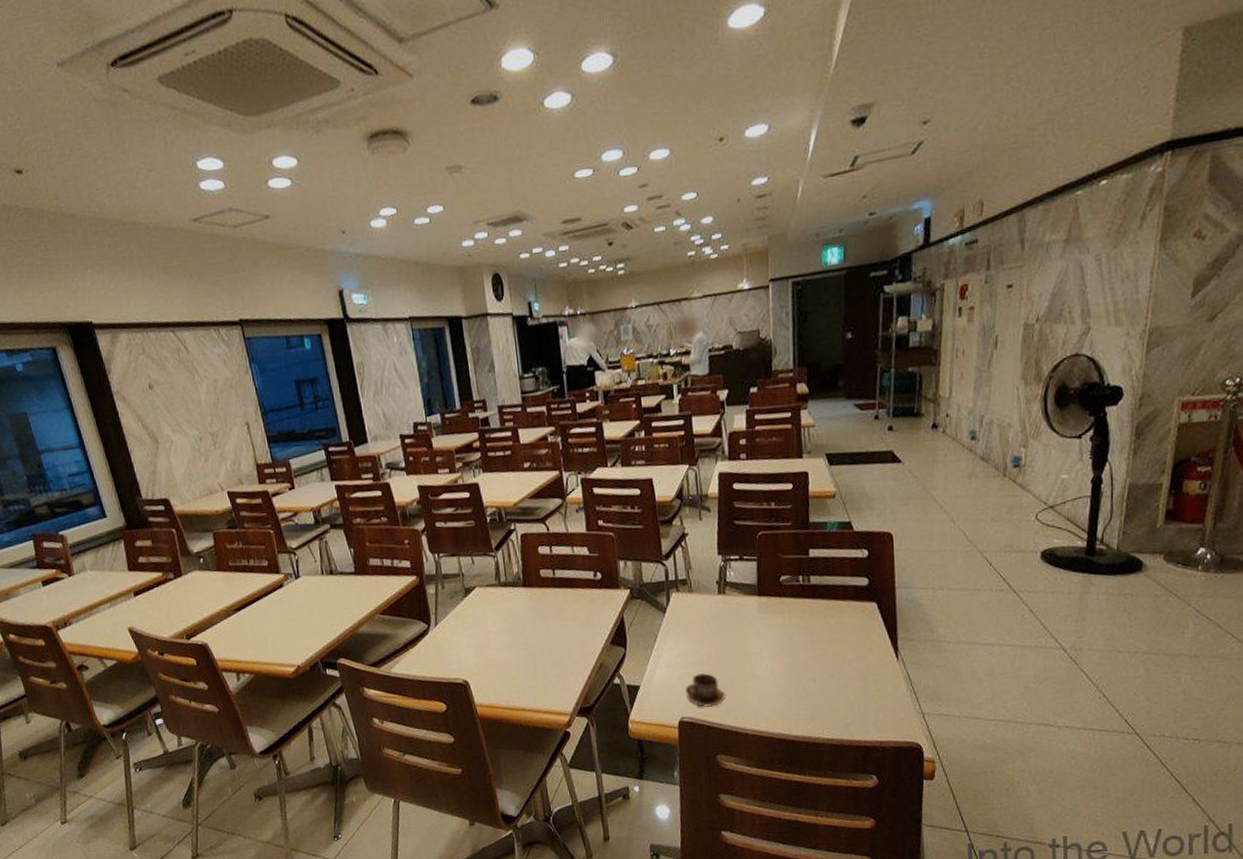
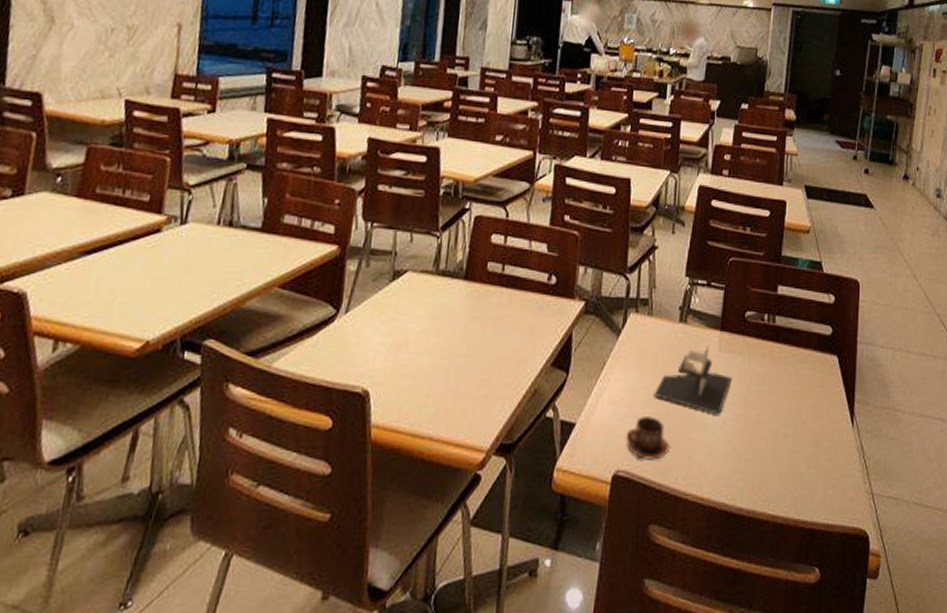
napkin holder: none [704,607,775,665] -> present [653,342,732,415]

